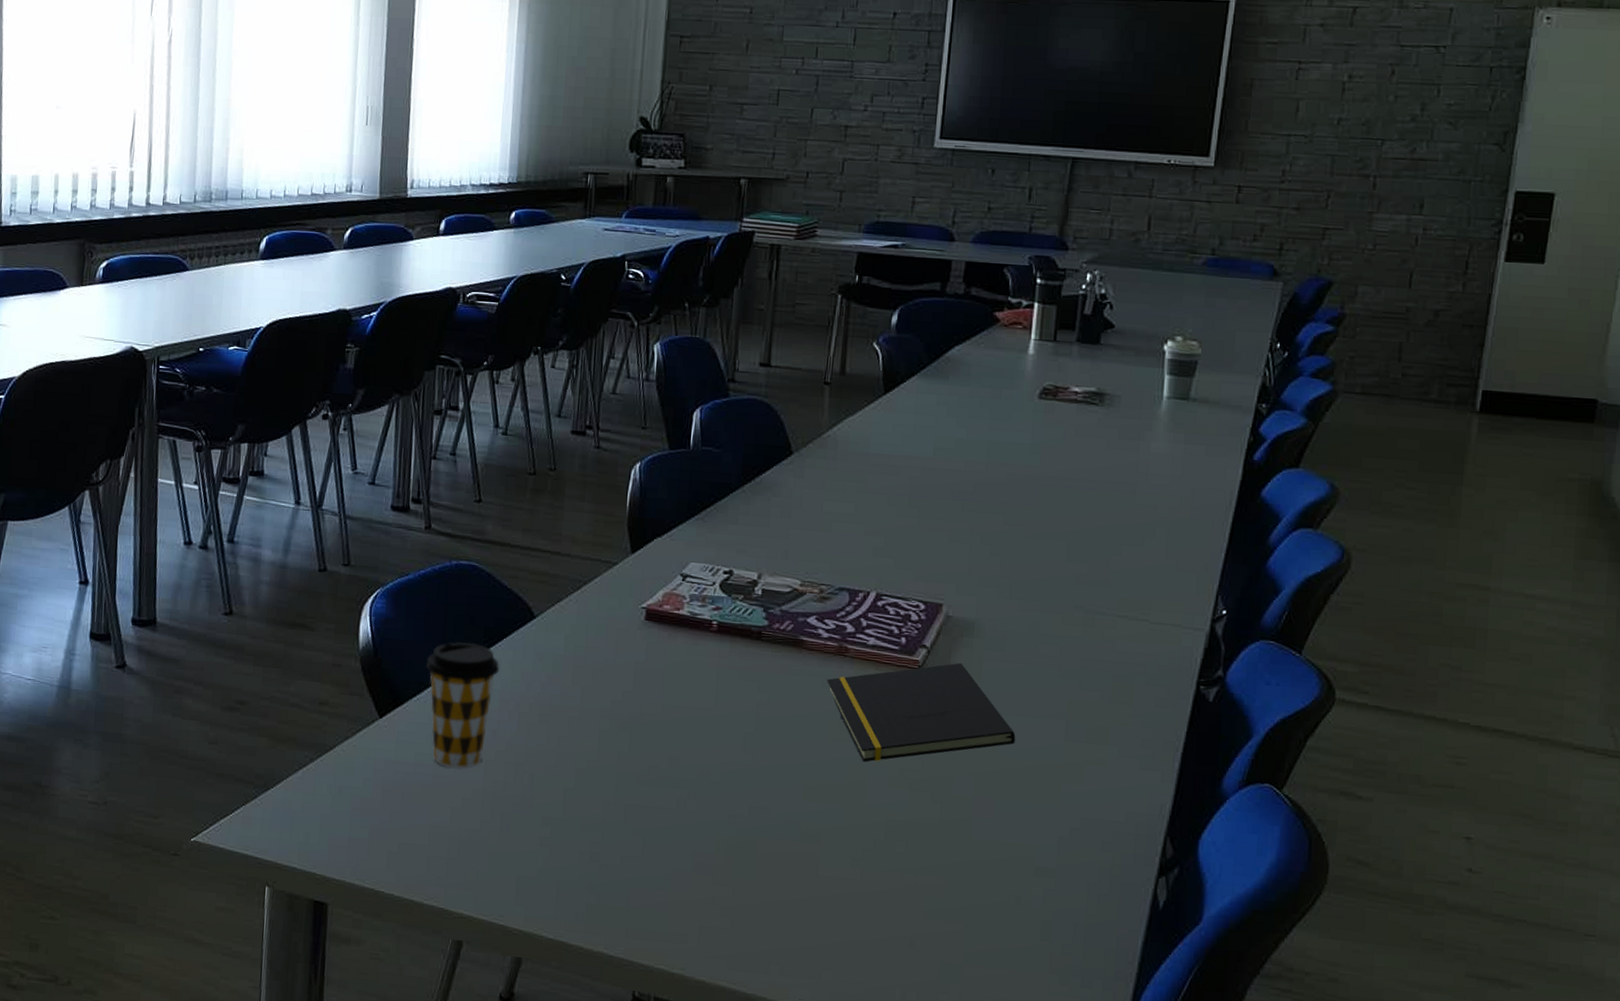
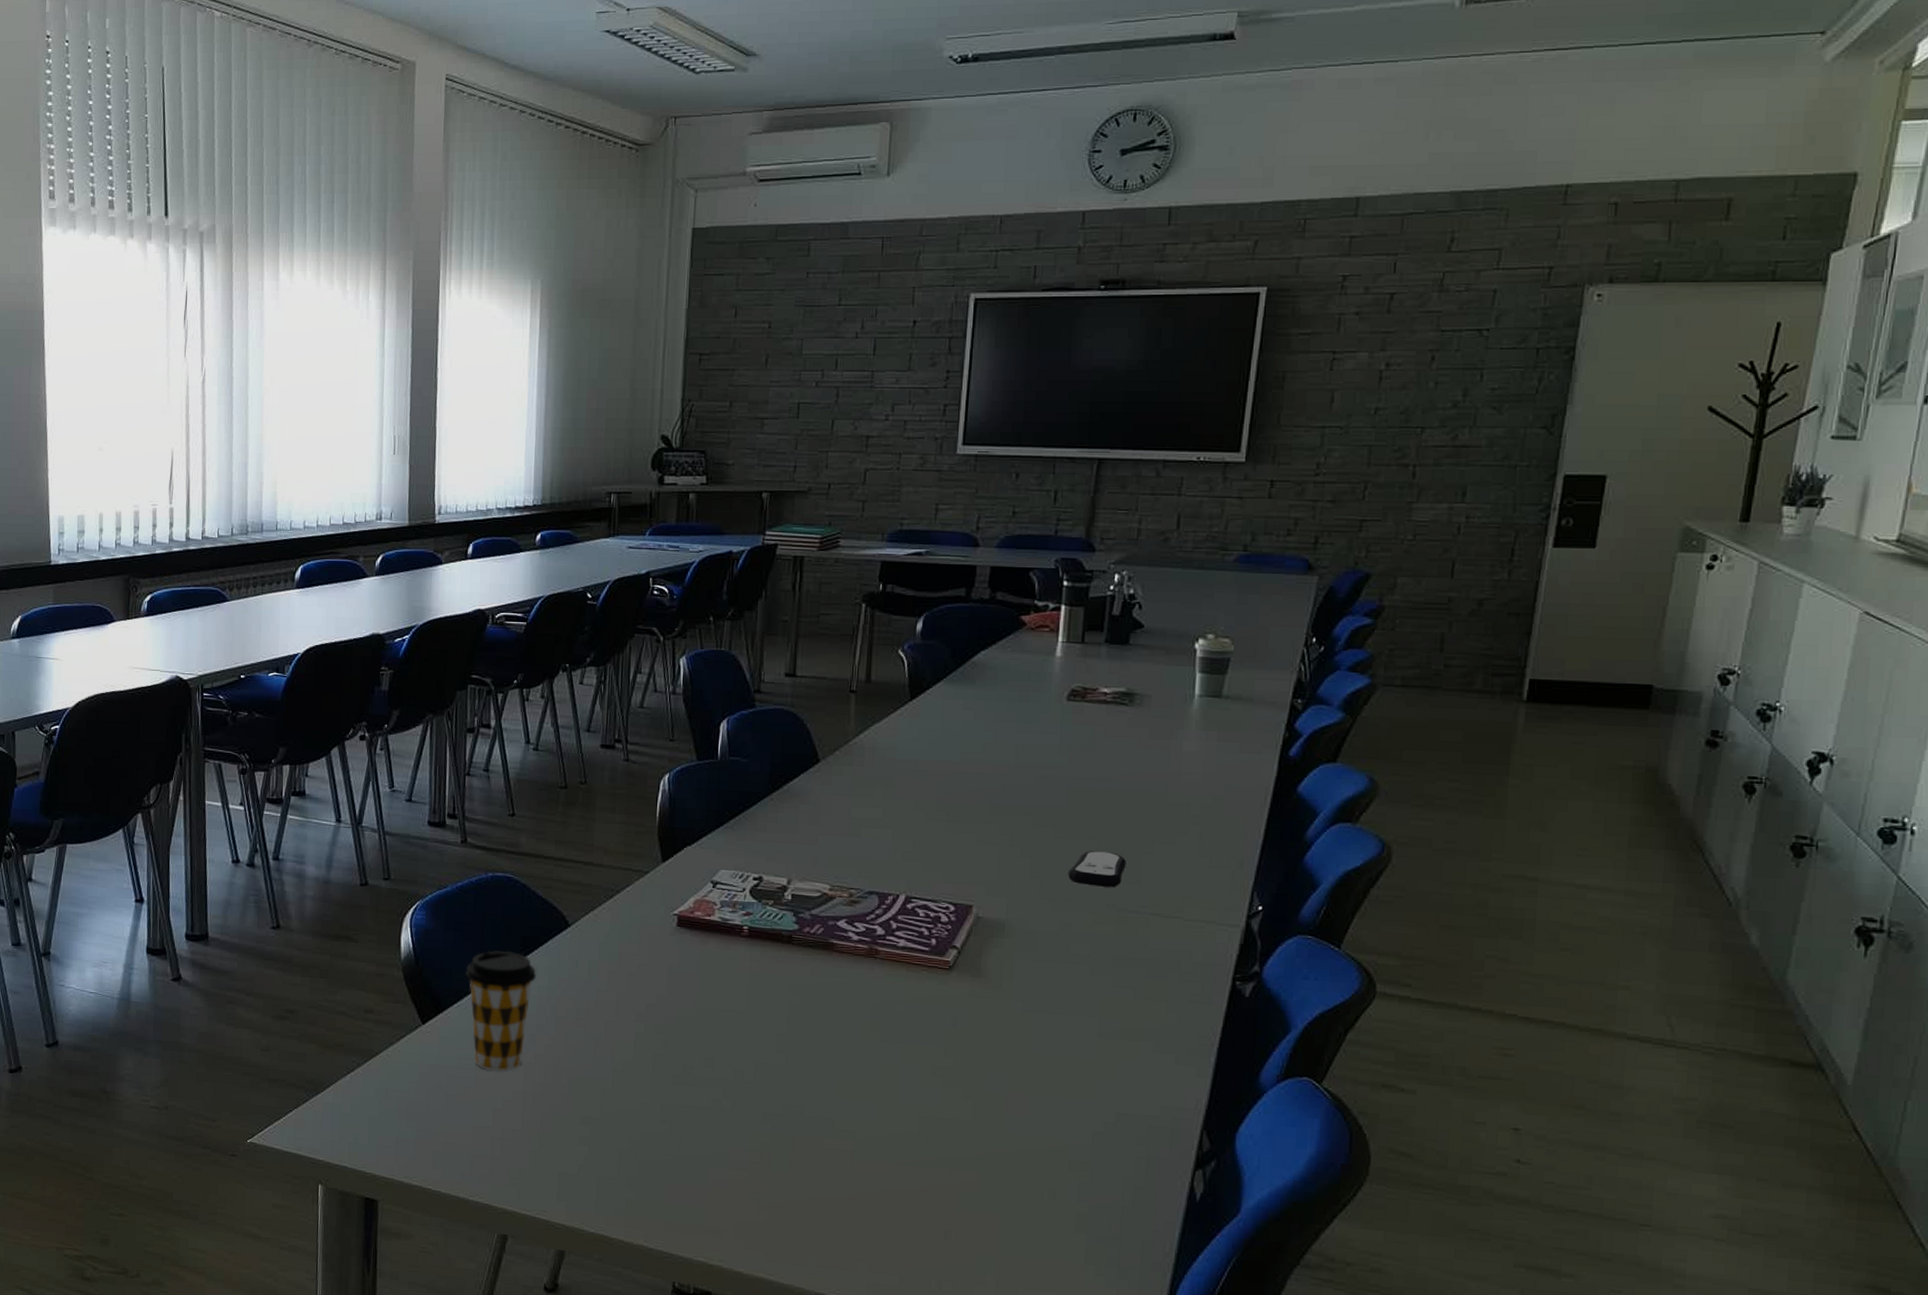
notepad: present [827,662,1016,762] -> none [858,962,1048,1061]
remote control: none [1036,551,1095,589] -> present [1067,851,1126,887]

